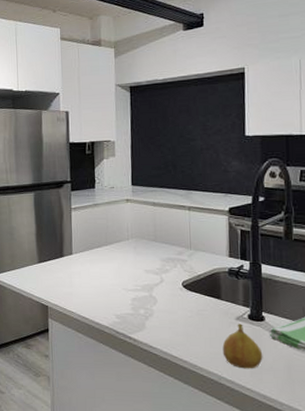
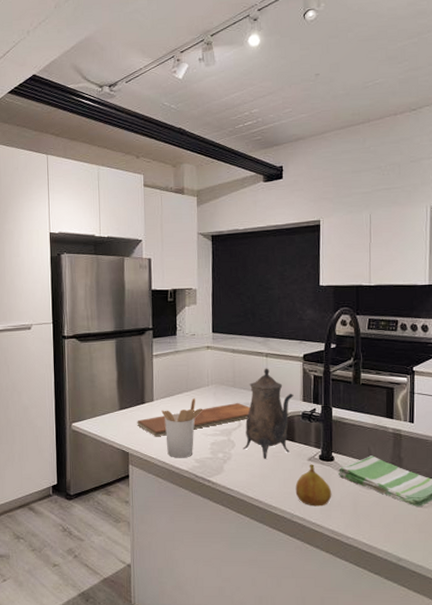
chopping board: none [56,258,173,291] -> present [137,403,251,437]
utensil holder: none [80,252,122,314] -> present [161,398,202,458]
teapot: none [165,222,219,316] -> present [243,368,294,459]

